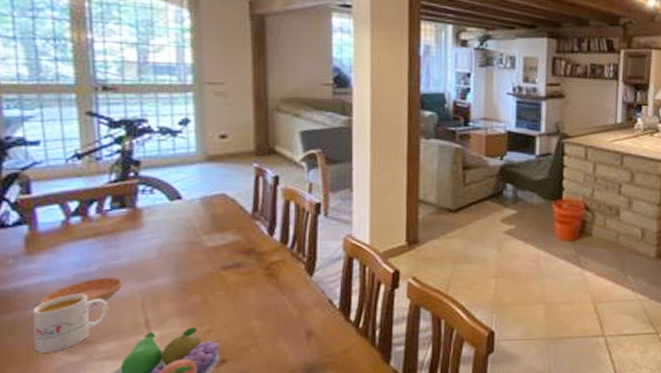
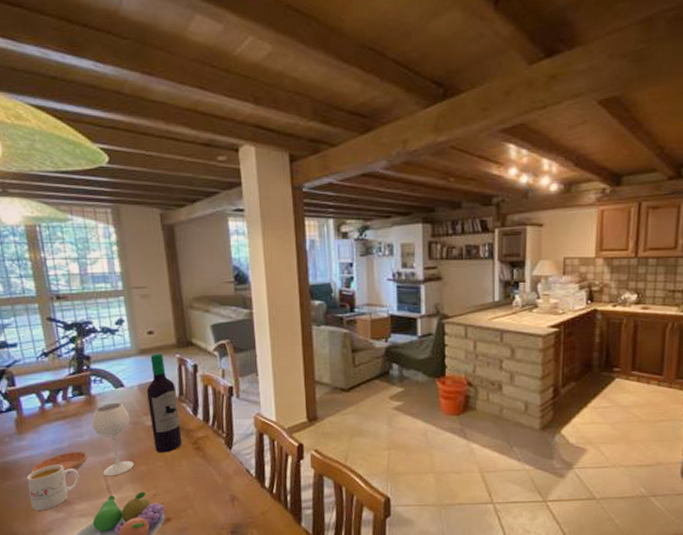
wine bottle: none [134,161,252,309] -> present [92,353,183,477]

